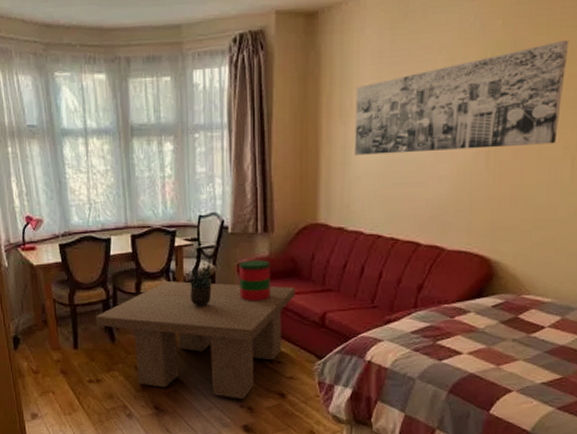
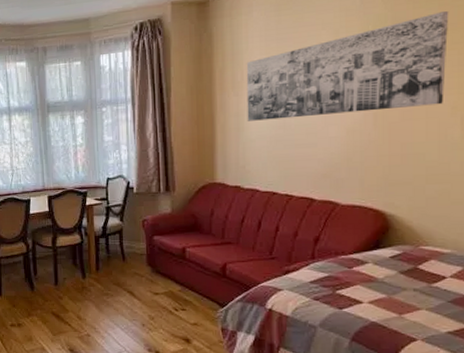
coffee table: present [96,281,295,399] -> none [17,236,196,344]
potted plant: present [186,253,212,307] -> none [97,211,120,259]
decorative container: present [239,260,270,301] -> none [144,216,174,254]

